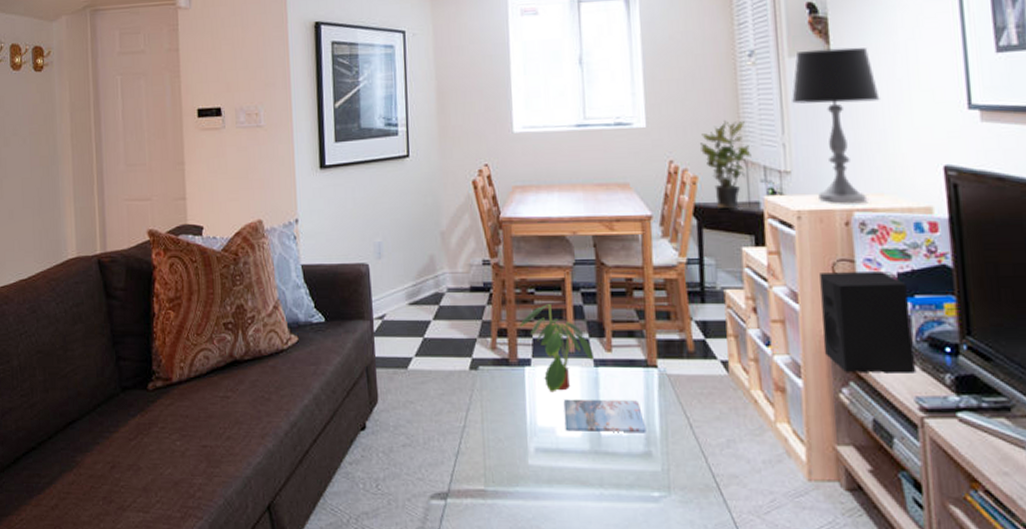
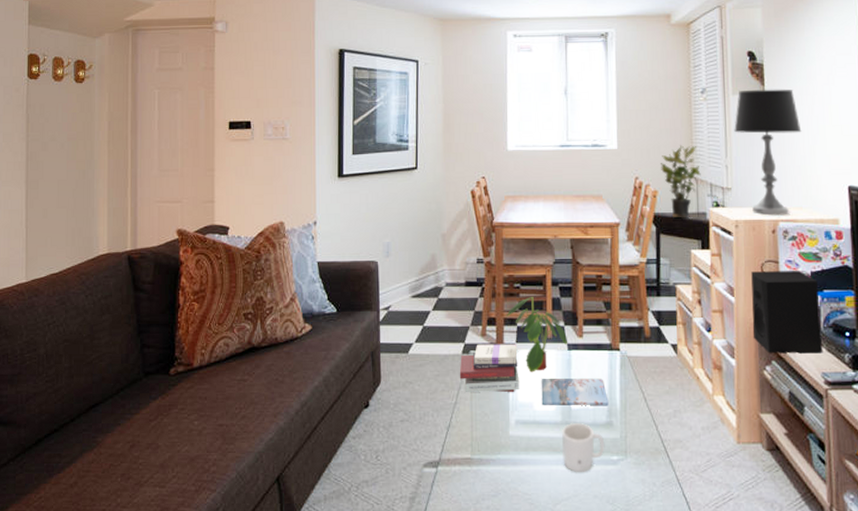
books: none [467,359,539,415] -> present [459,344,520,392]
mug: none [589,451,644,510] -> present [561,422,605,472]

